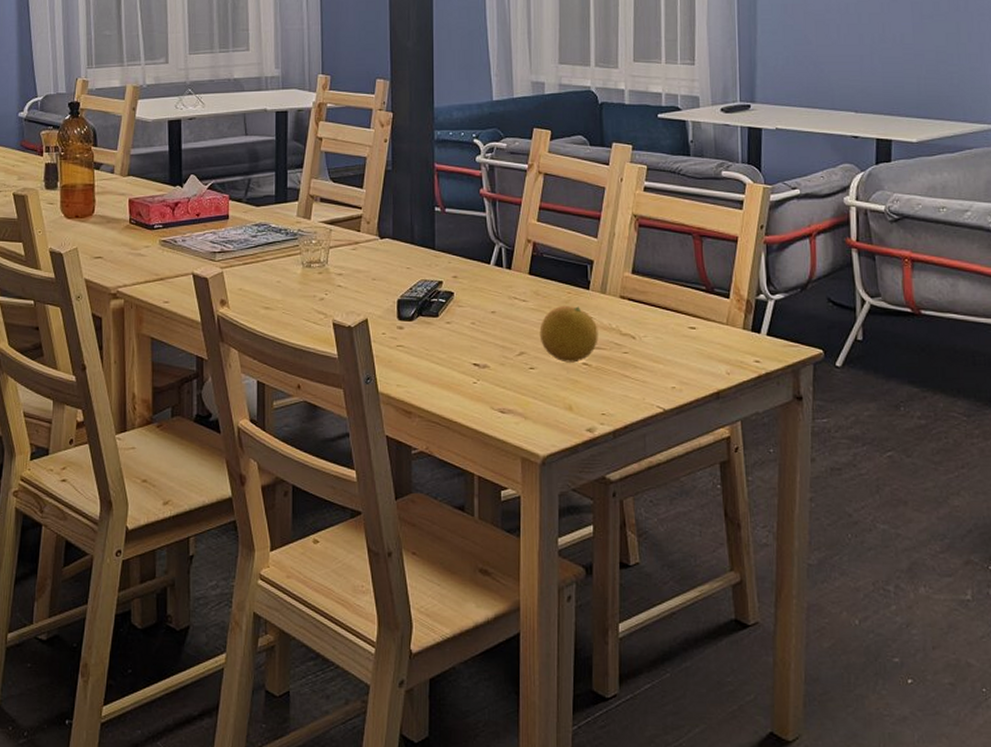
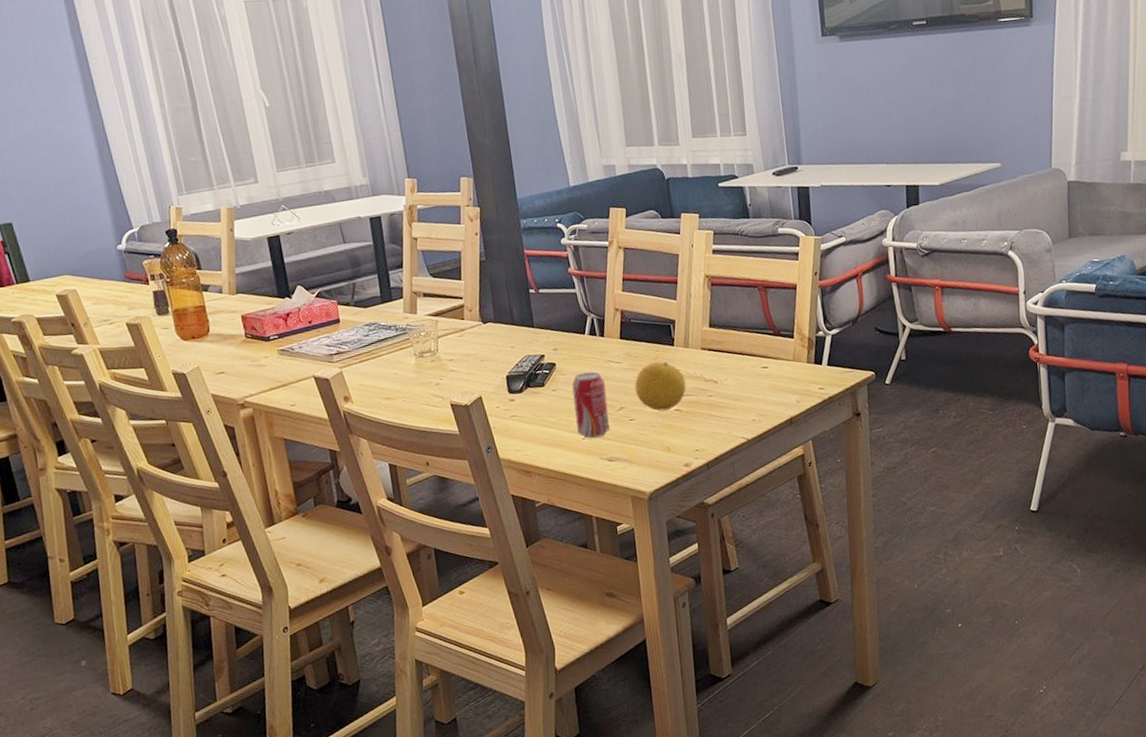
beverage can: none [469,307,507,384] -> present [572,371,611,439]

